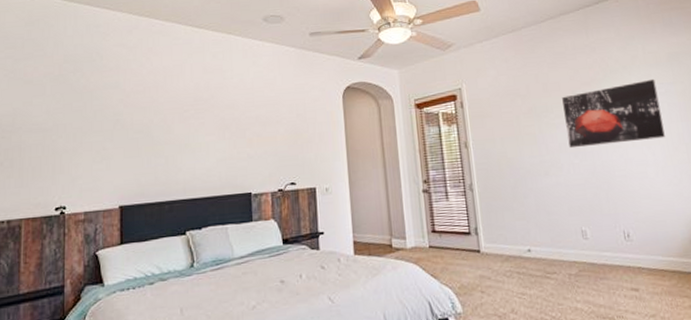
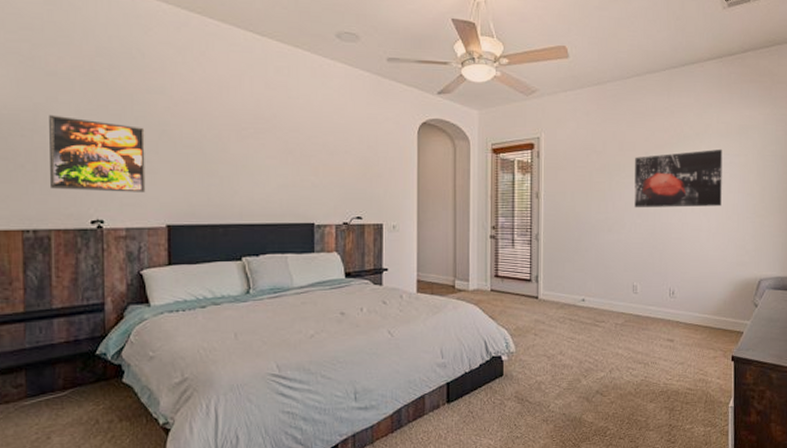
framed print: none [22,116,102,182] -> present [49,114,146,193]

